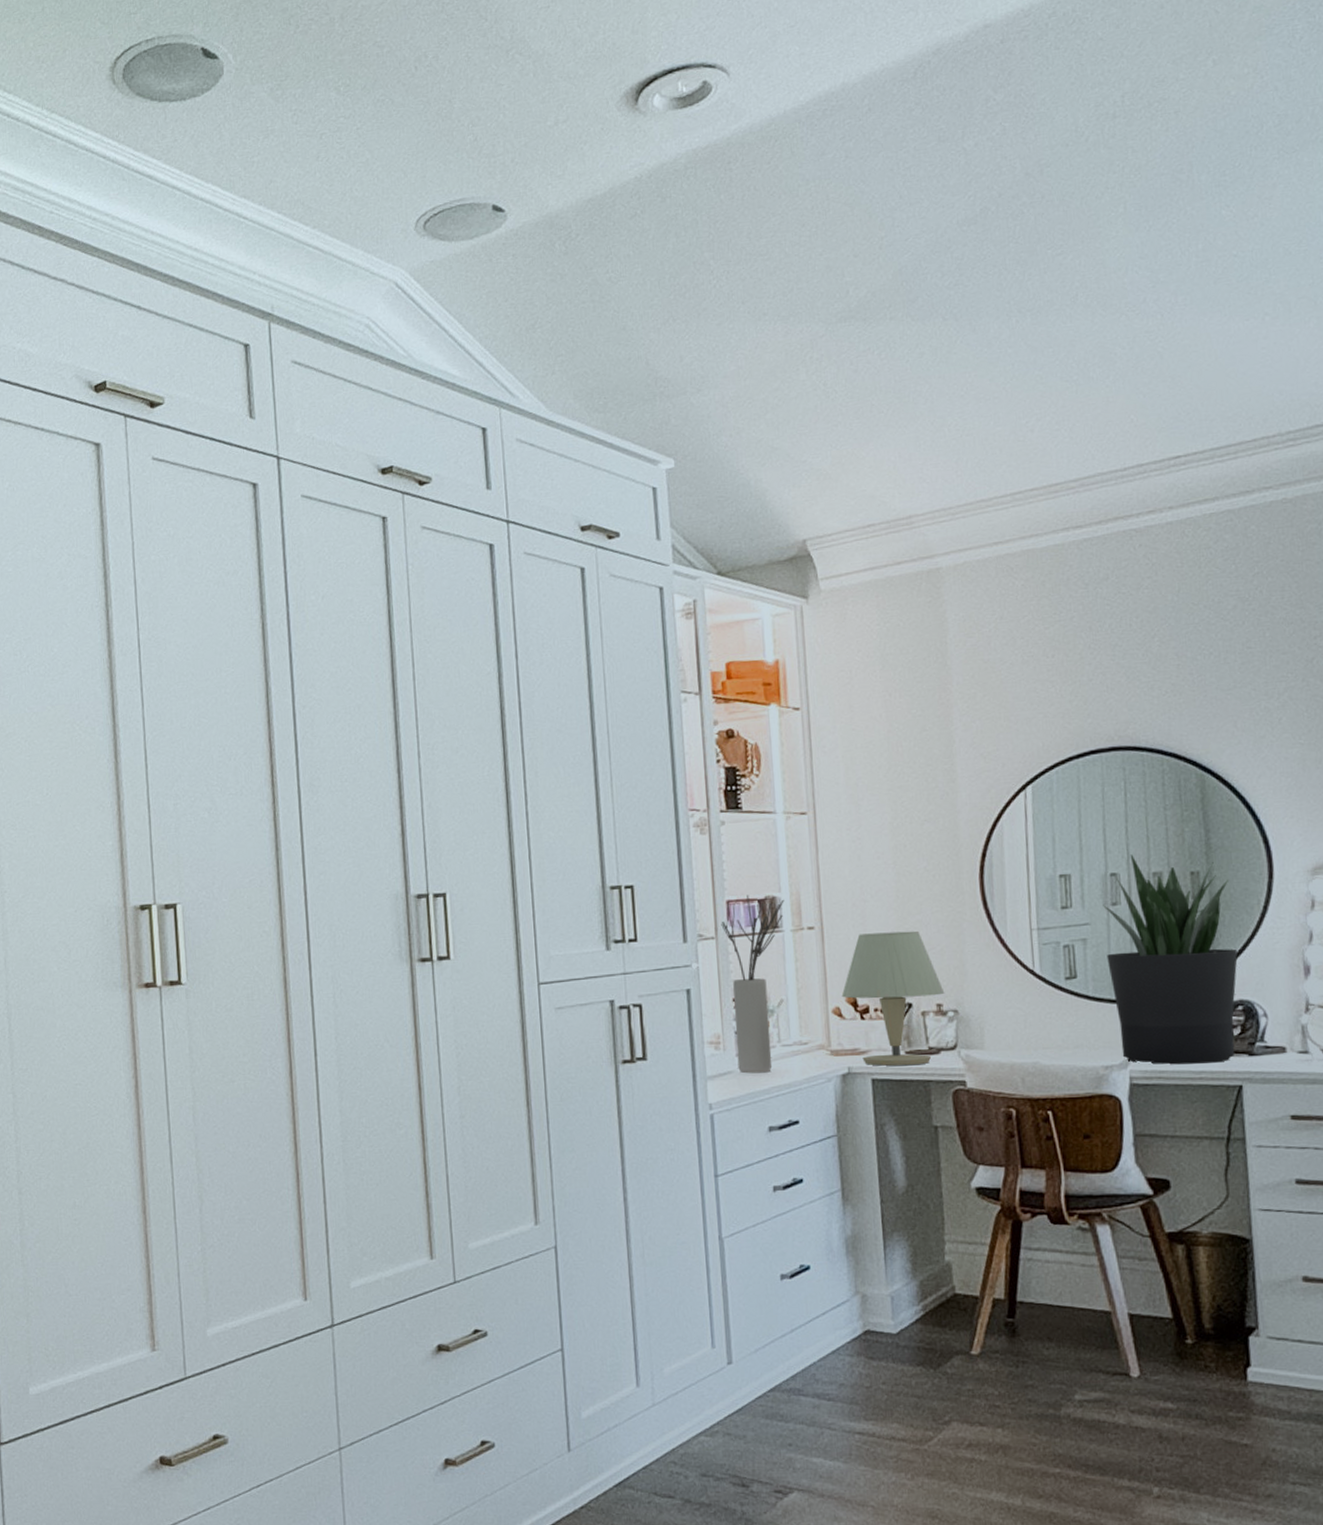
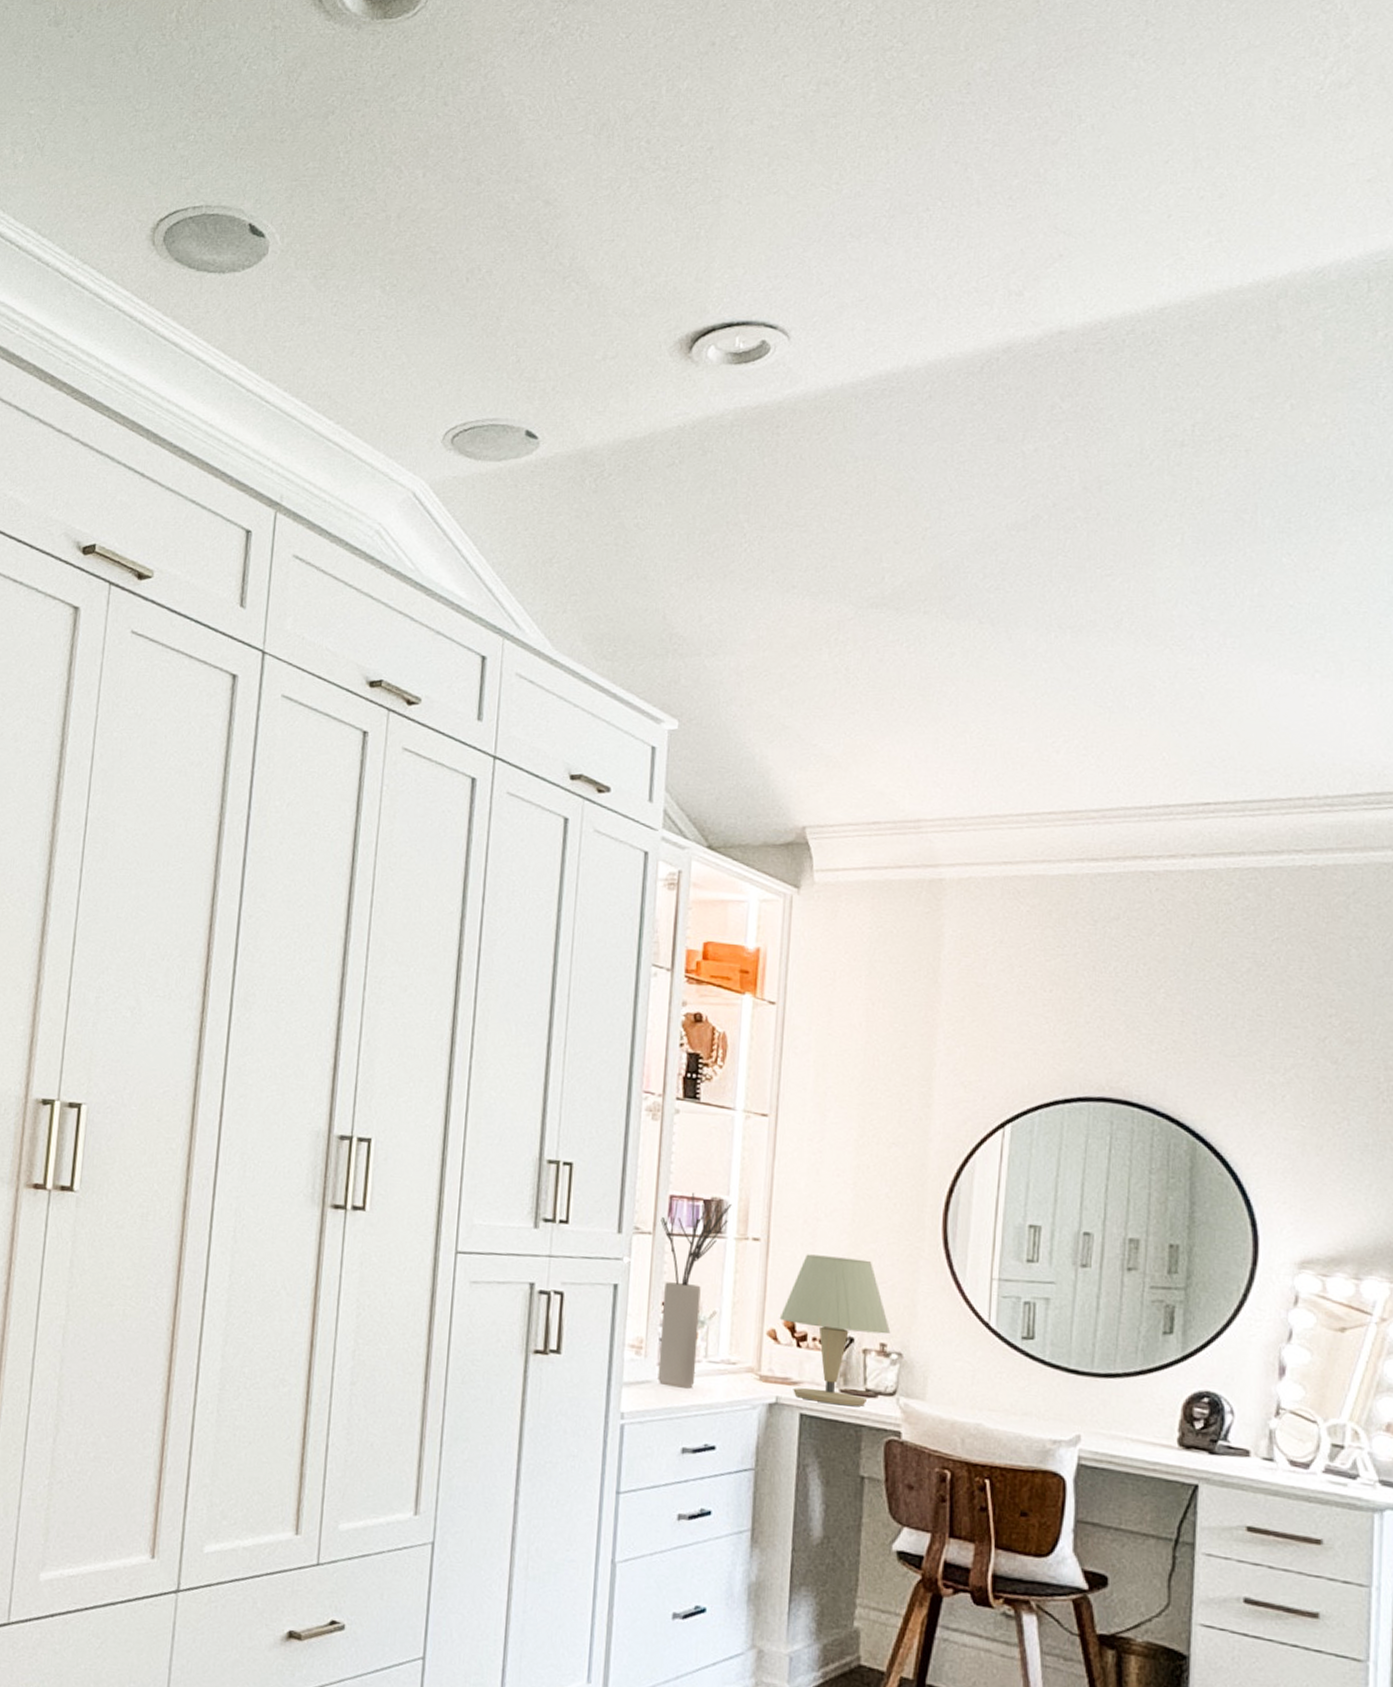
planter: present [1103,854,1238,1064] -> none [1069,1215,1209,1456]

